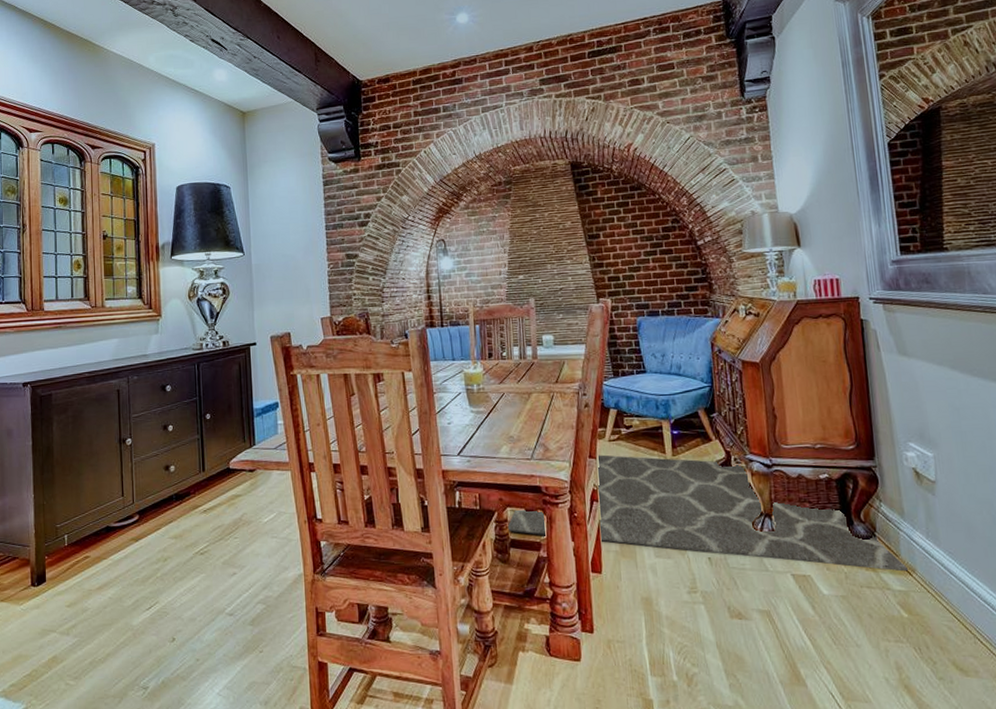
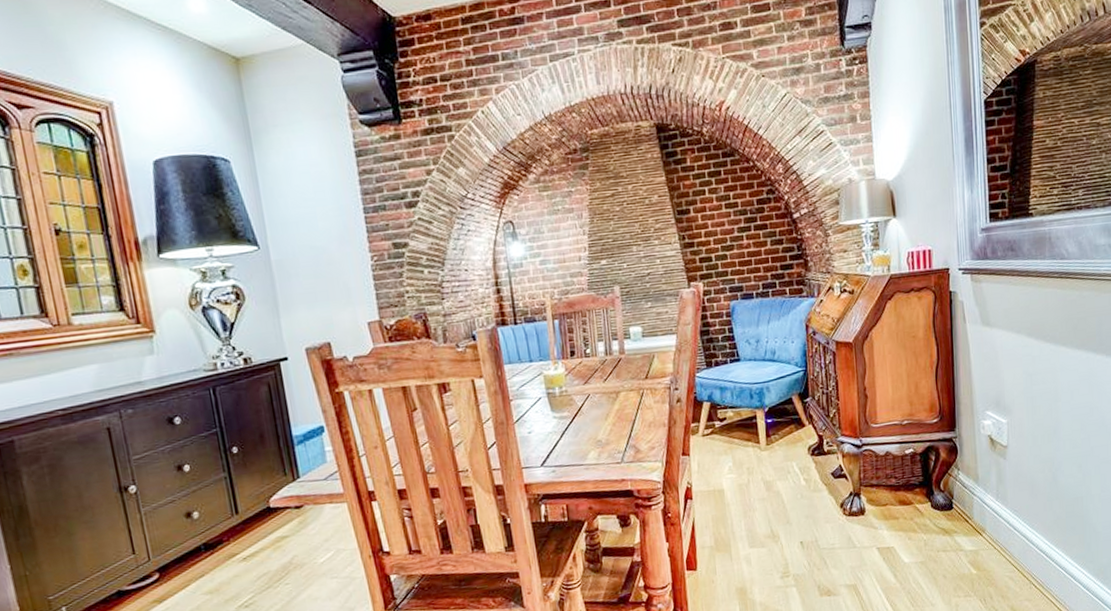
rug: present [507,454,909,572] -> none [598,445,980,541]

